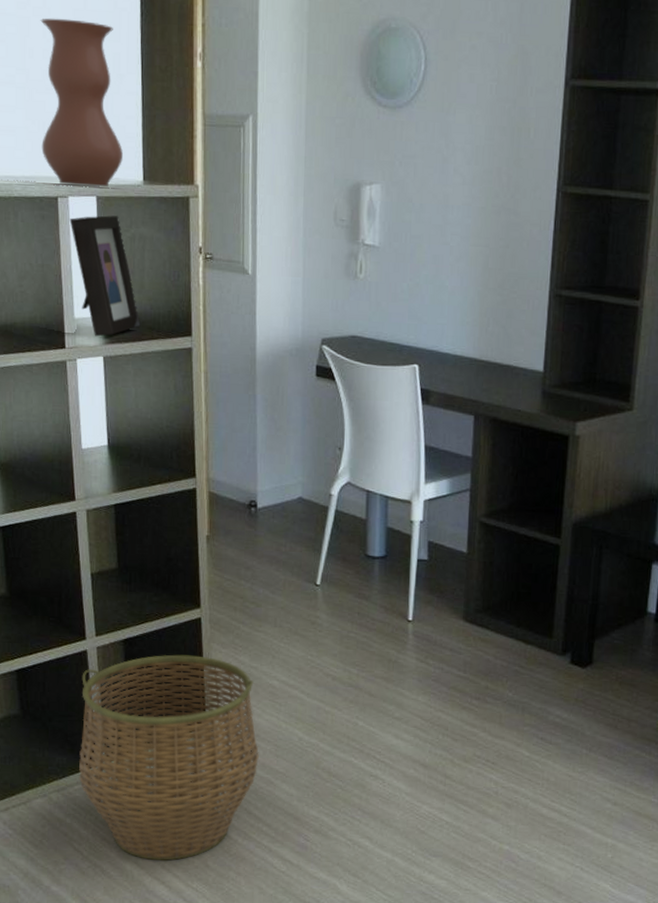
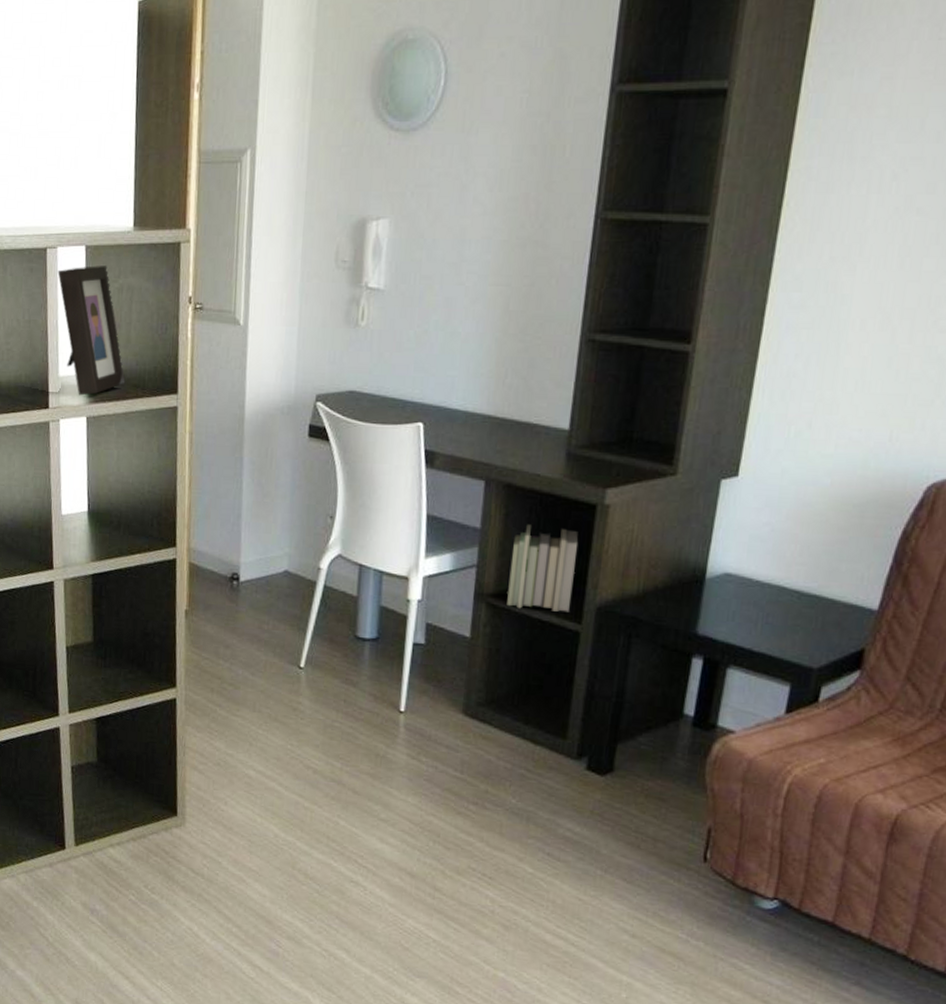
vase: present [40,18,123,188] -> none [32,56,114,236]
basket: present [79,654,259,861] -> none [47,736,231,955]
books: none [497,453,555,529] -> present [507,524,579,612]

